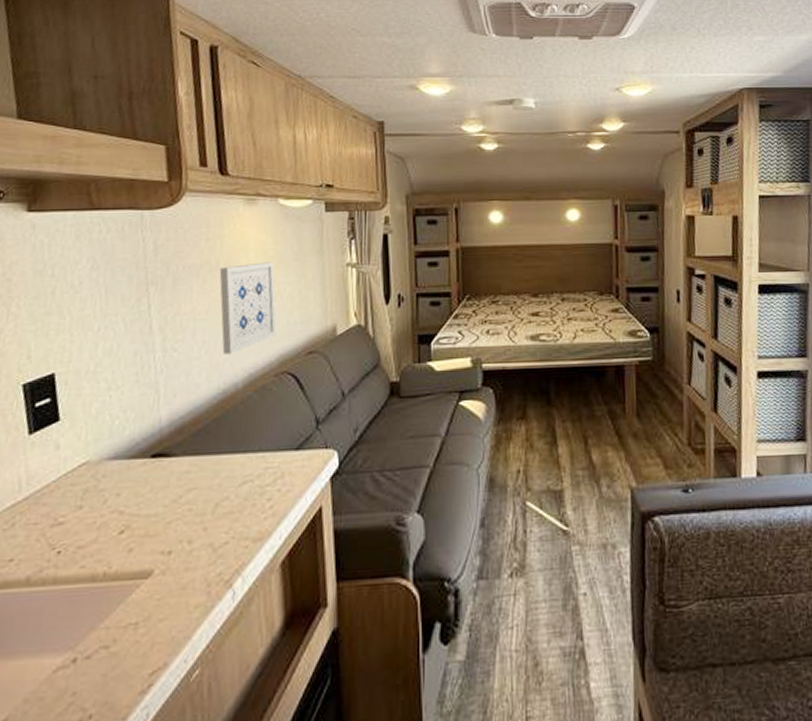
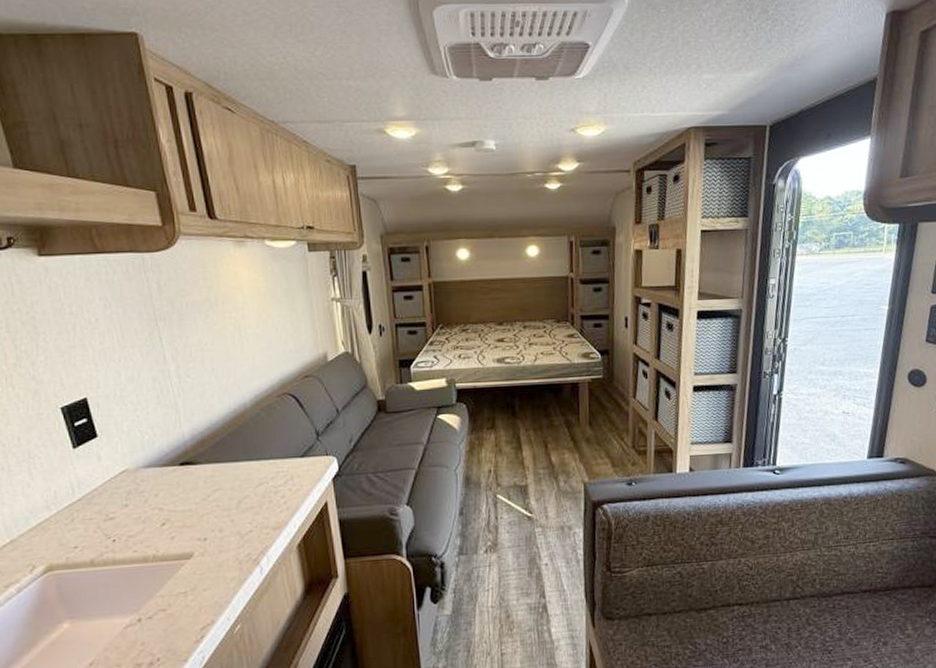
wall art: present [219,262,277,355] -> none [219,298,275,380]

